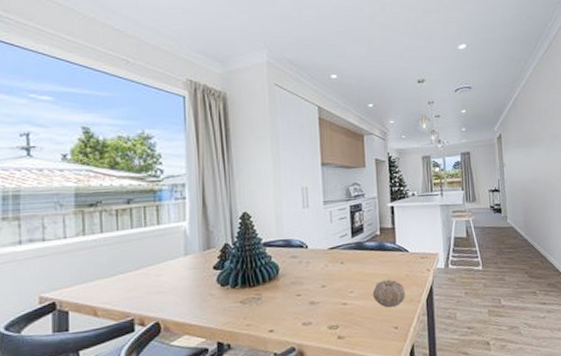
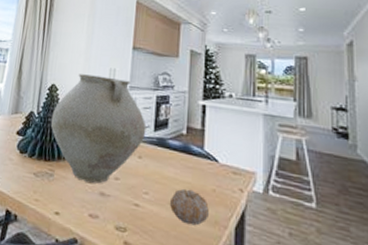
ceramic pot: none [248,196,345,296] -> present [50,74,146,184]

